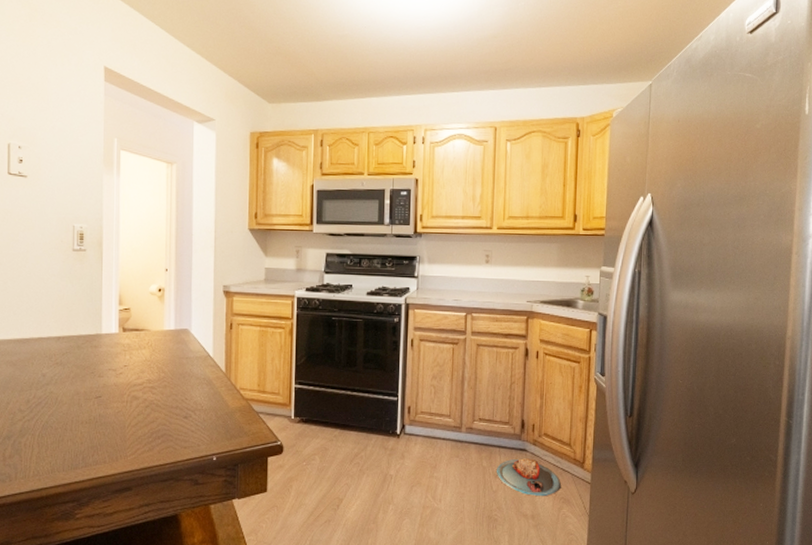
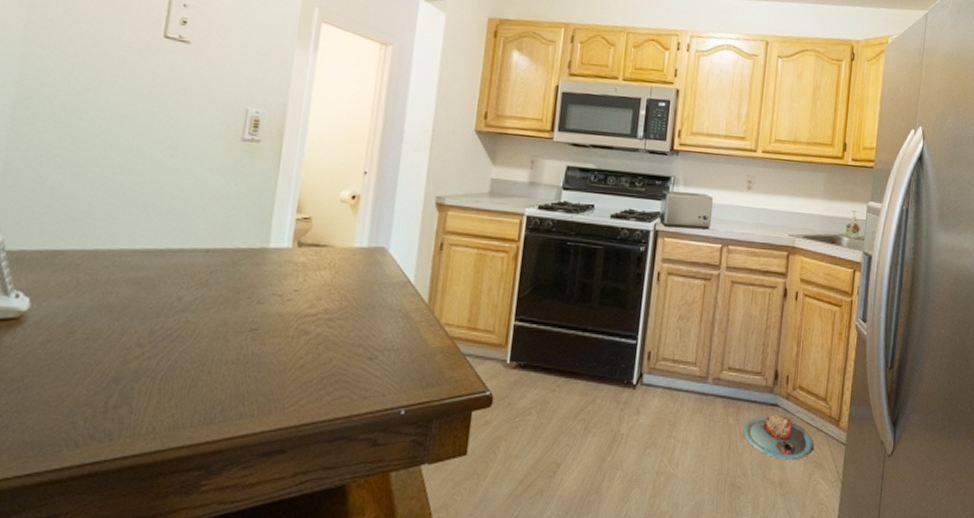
toaster: none [408,268,456,302] -> present [658,190,714,231]

